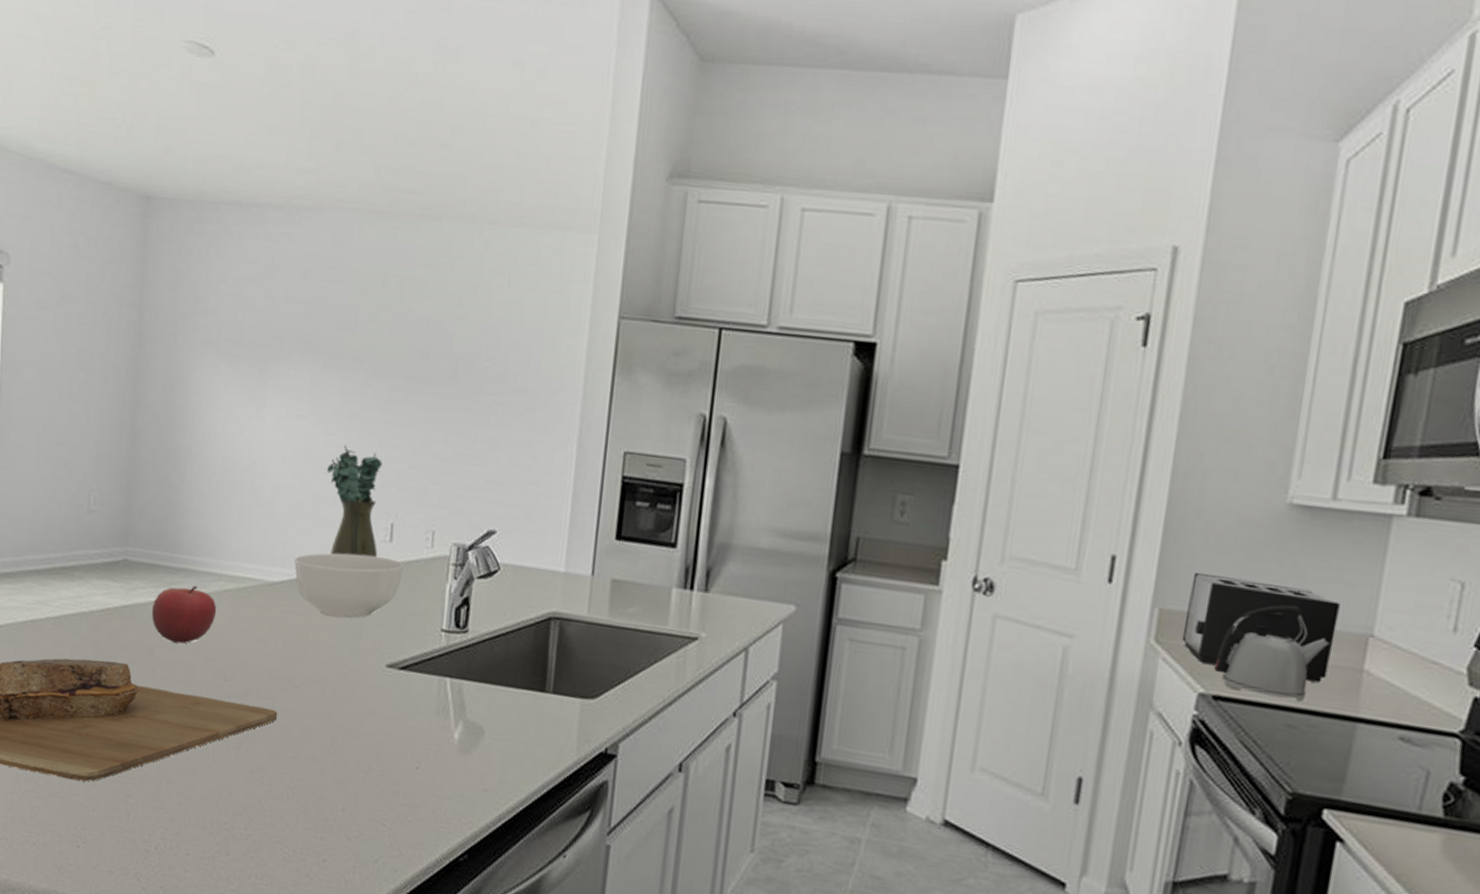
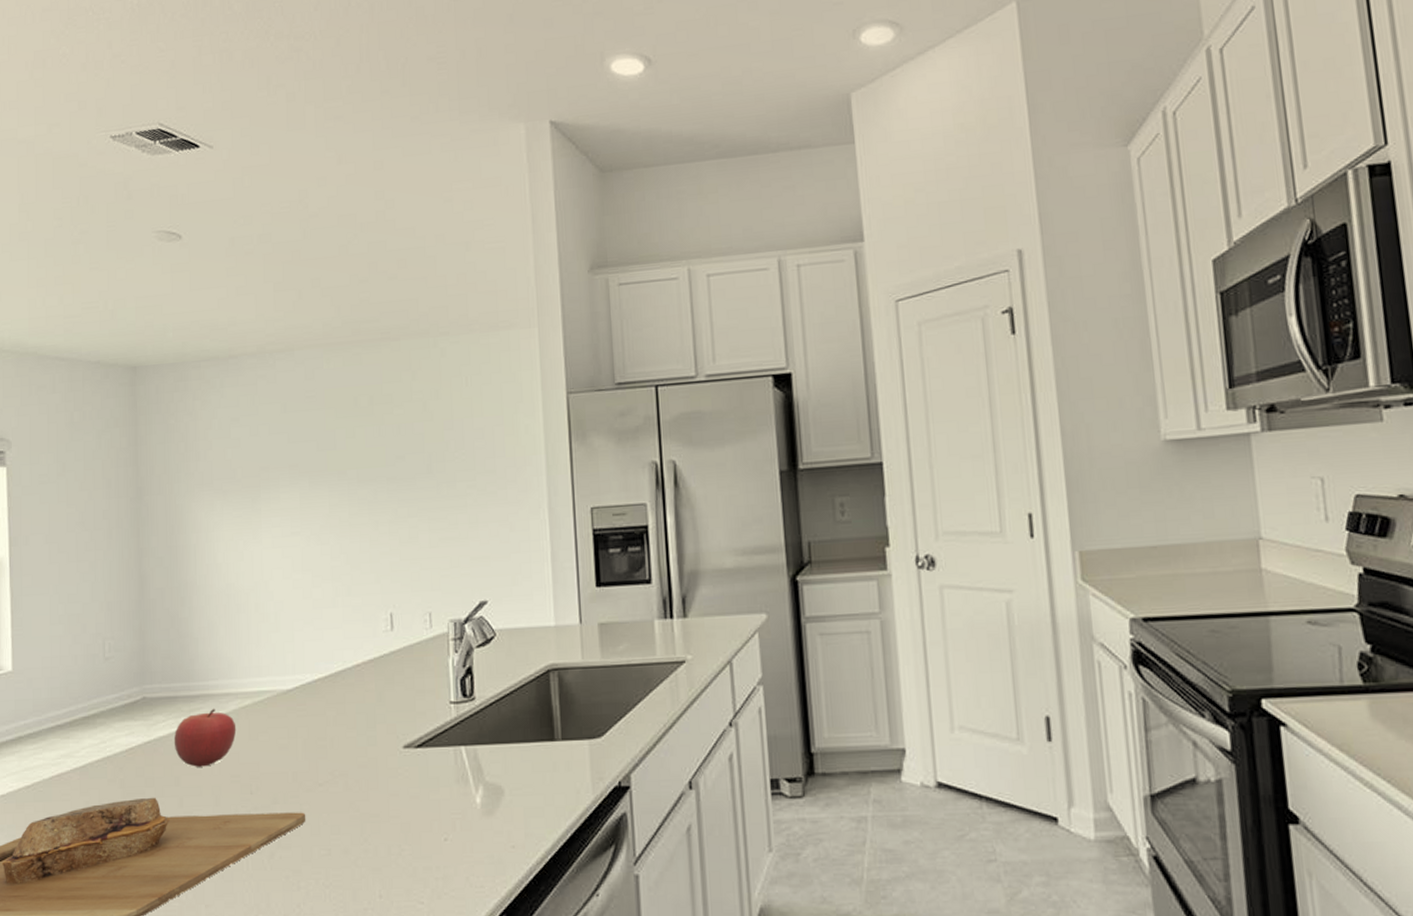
bowl: present [294,553,404,619] -> none [305,646,407,711]
vase: present [327,445,382,558] -> none [325,551,382,653]
toaster: present [1182,572,1340,683] -> none [1100,509,1233,591]
kettle: present [1214,604,1330,702] -> none [1137,525,1228,610]

